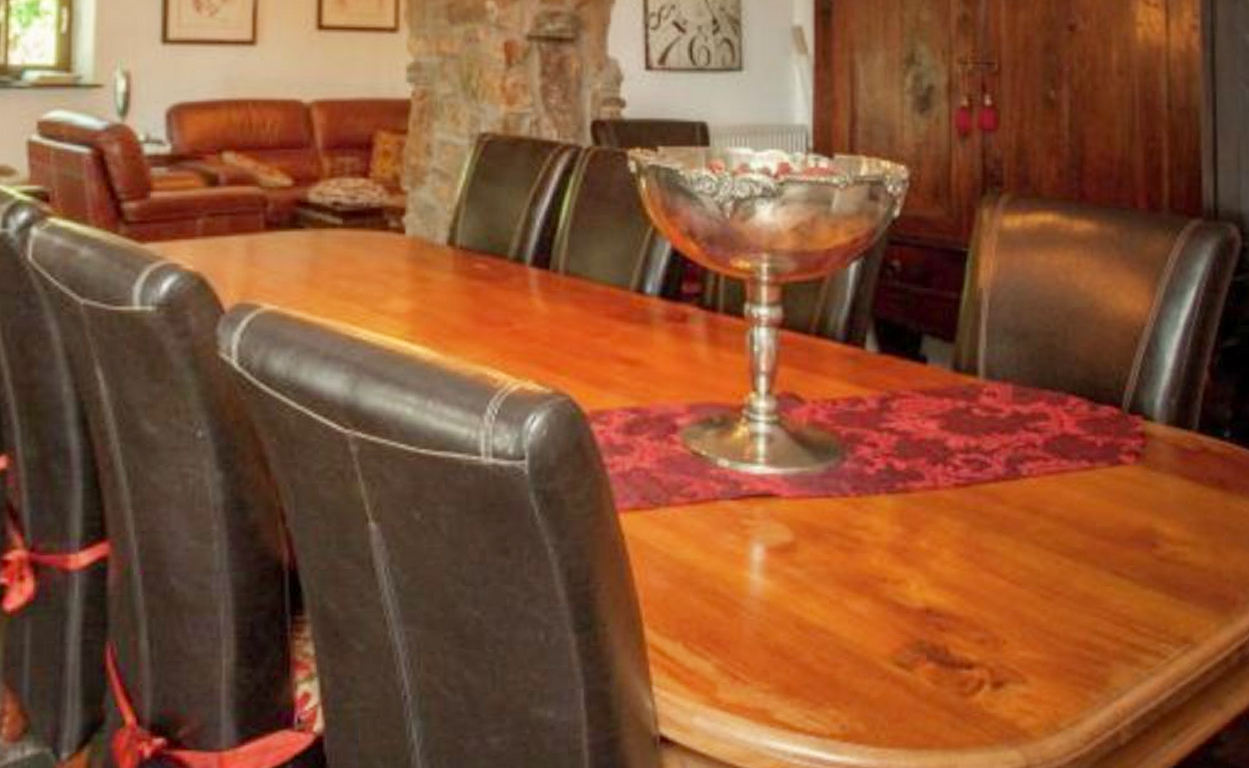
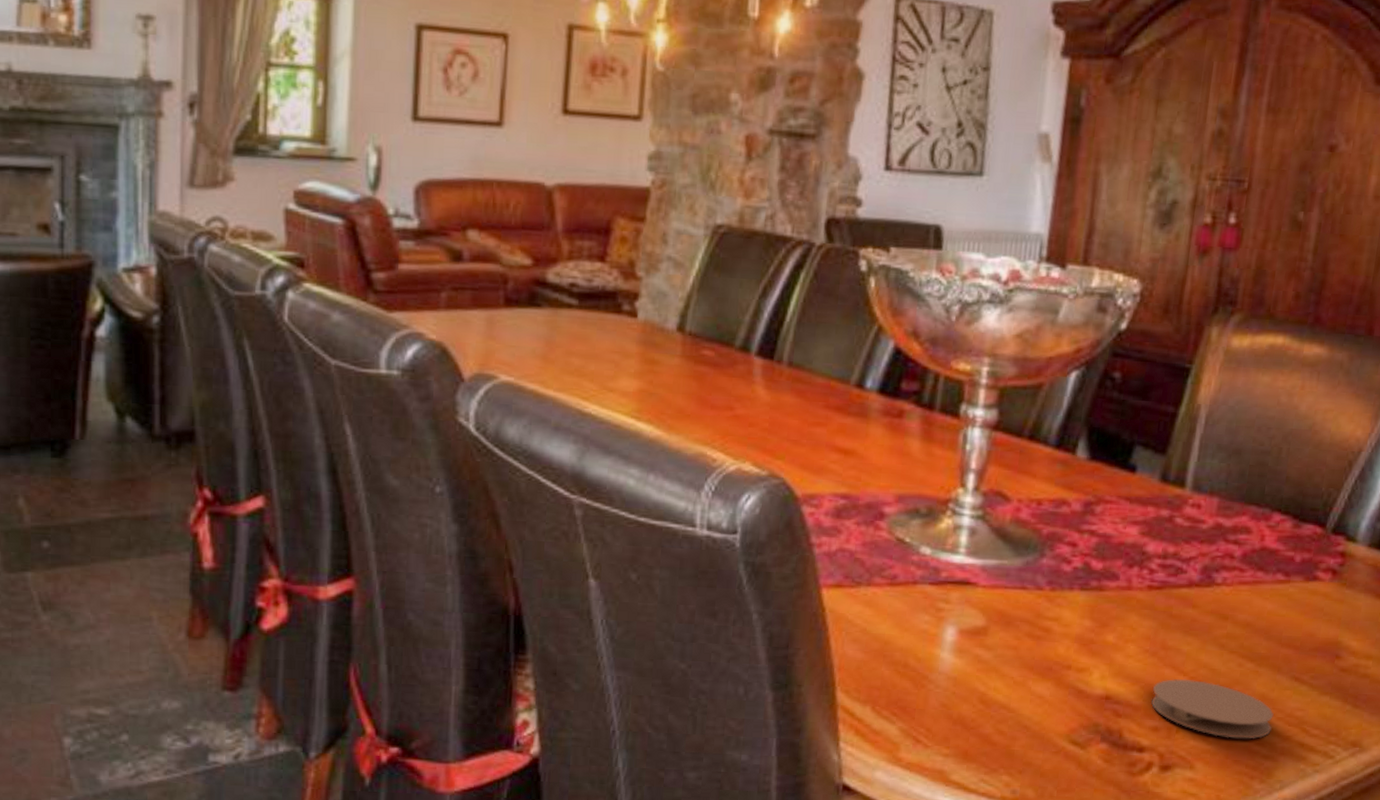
coaster: none [973,582,1100,645] -> present [1151,678,1274,739]

